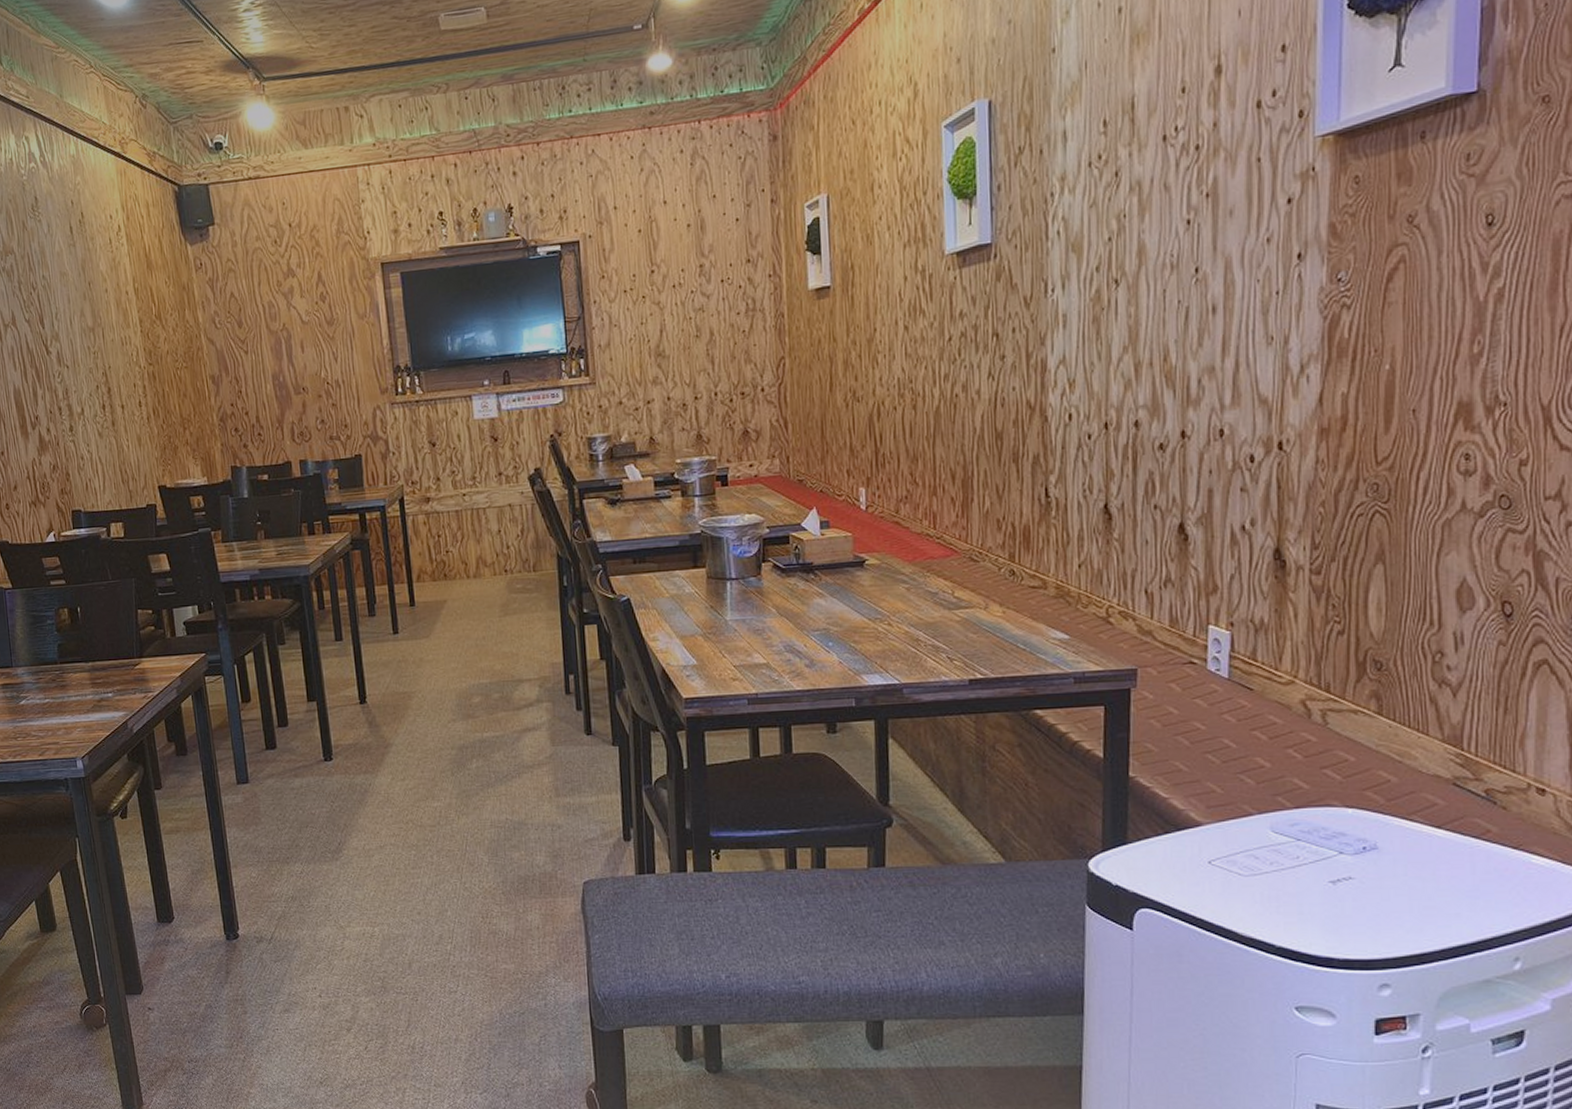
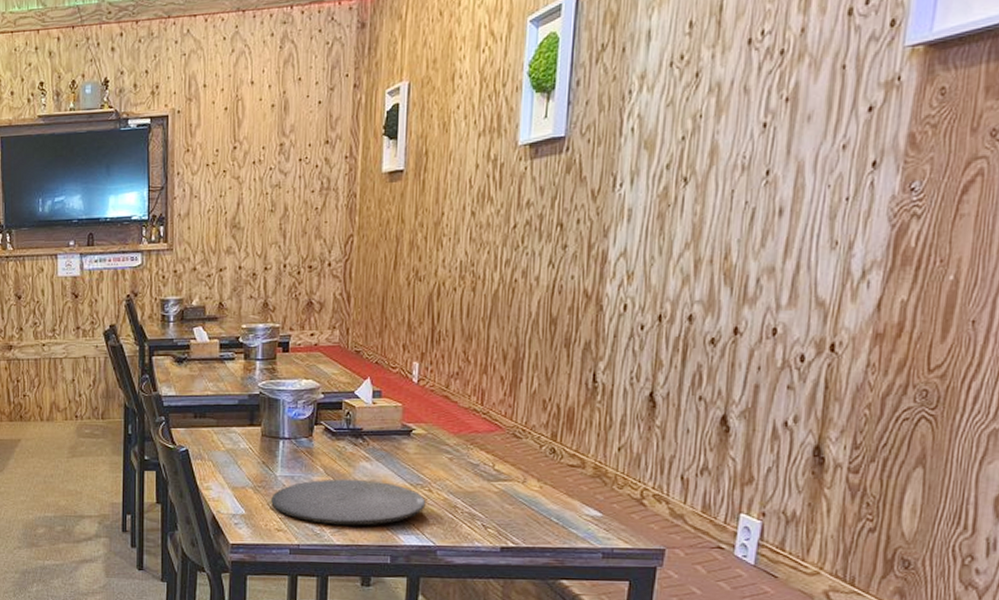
plate: none [723,617,887,670] -> present [271,479,426,526]

